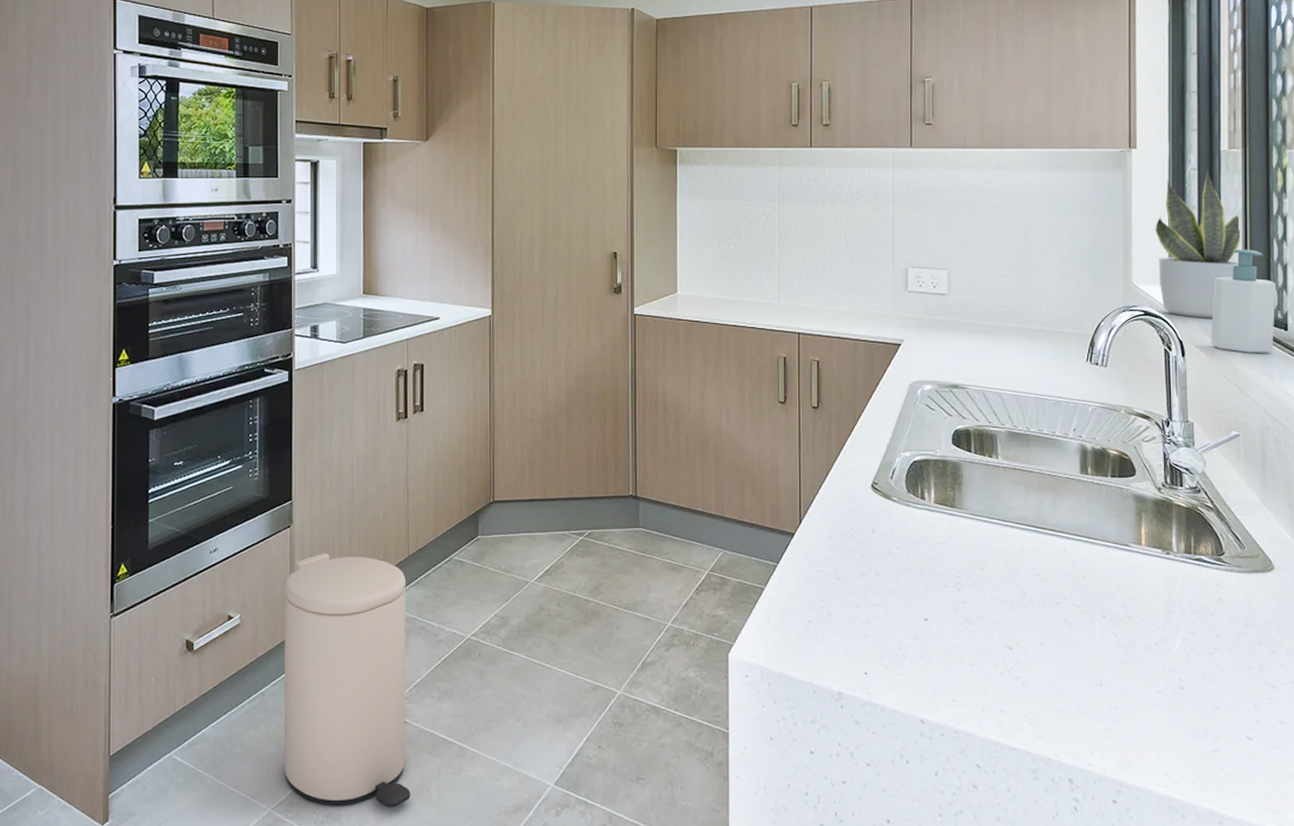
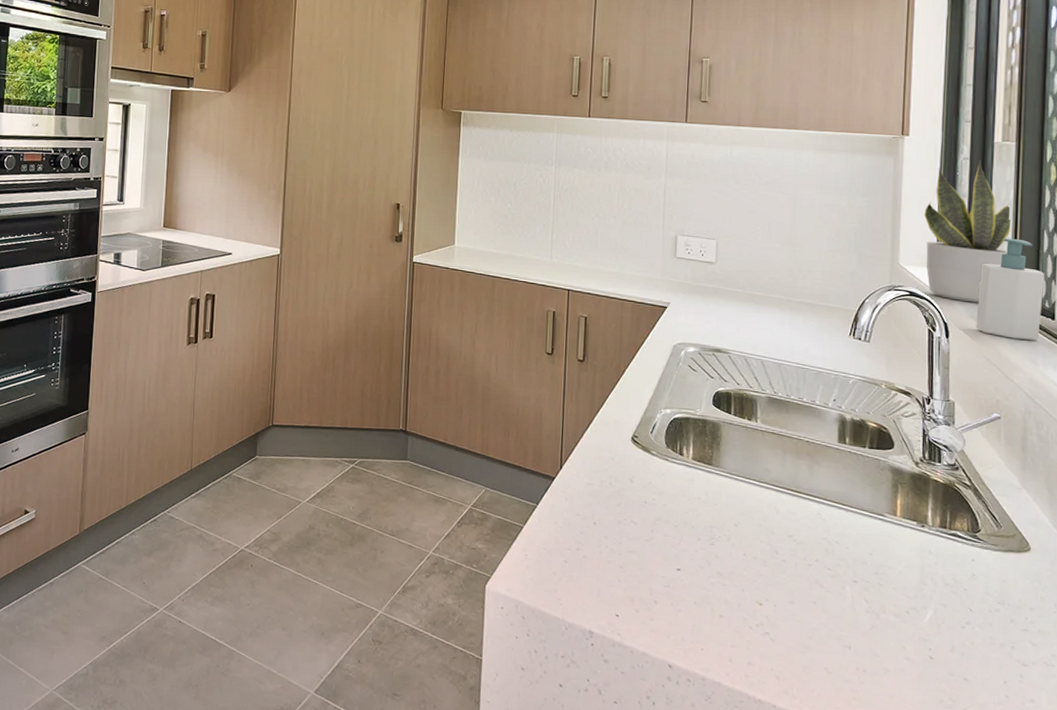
pedal bin: present [284,553,411,808] -> none [67,460,188,700]

